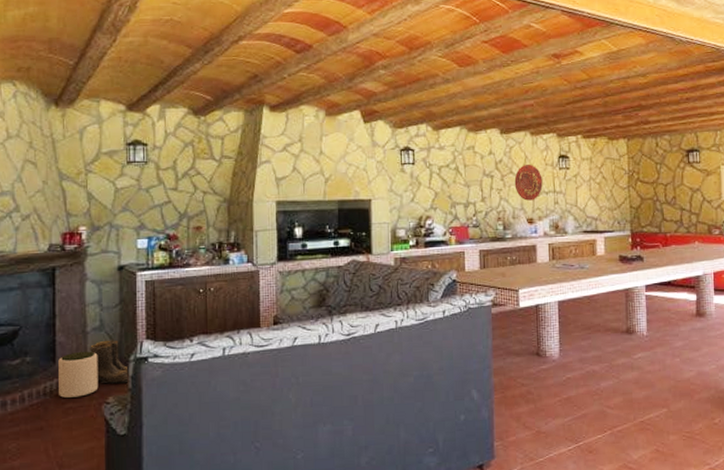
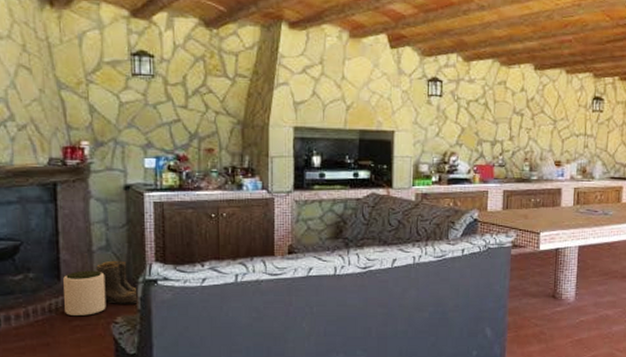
decorative platter: present [514,165,543,201] -> none [545,104,574,143]

